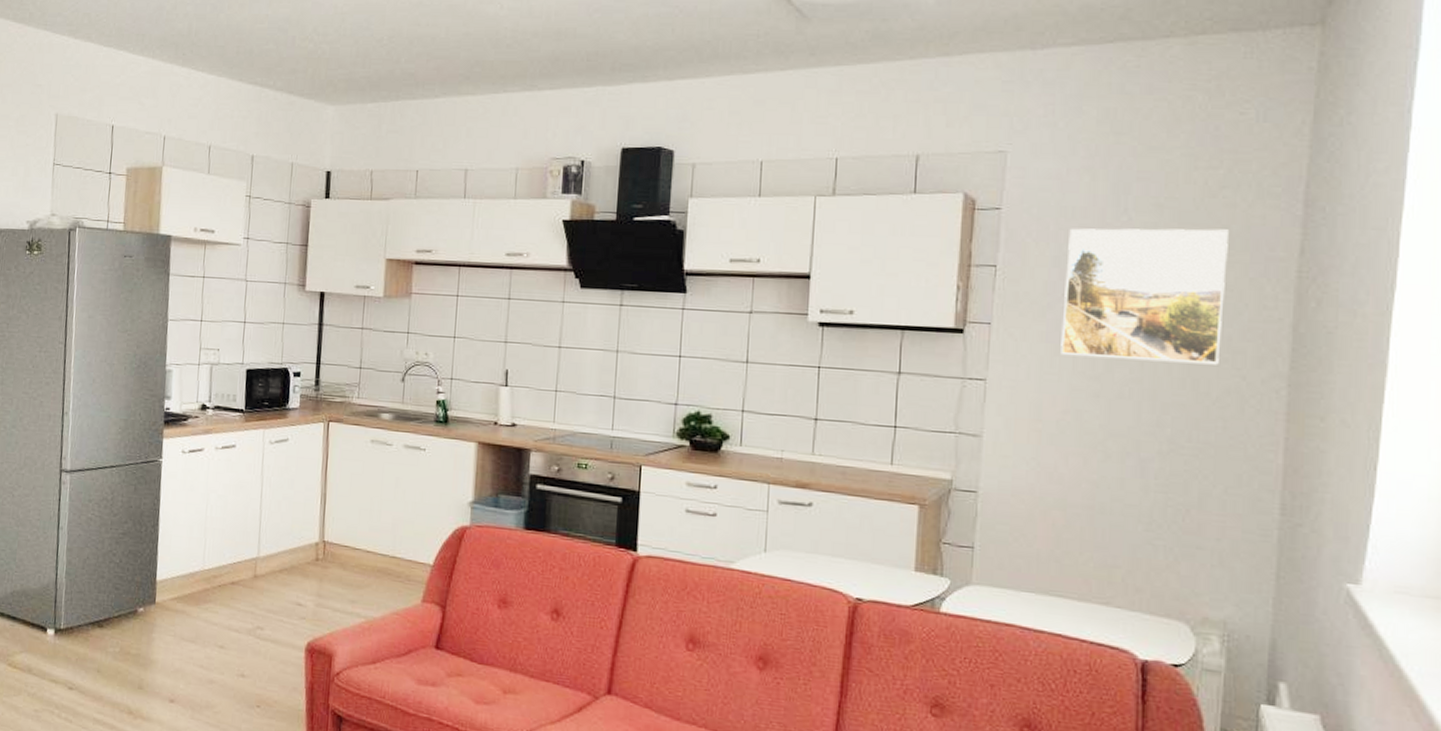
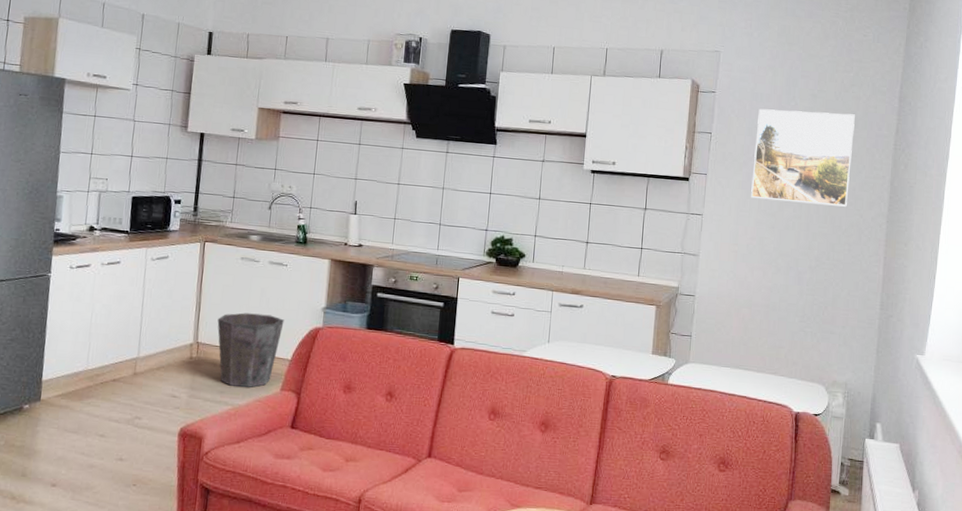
waste bin: none [345,506,424,597] -> present [217,312,284,388]

